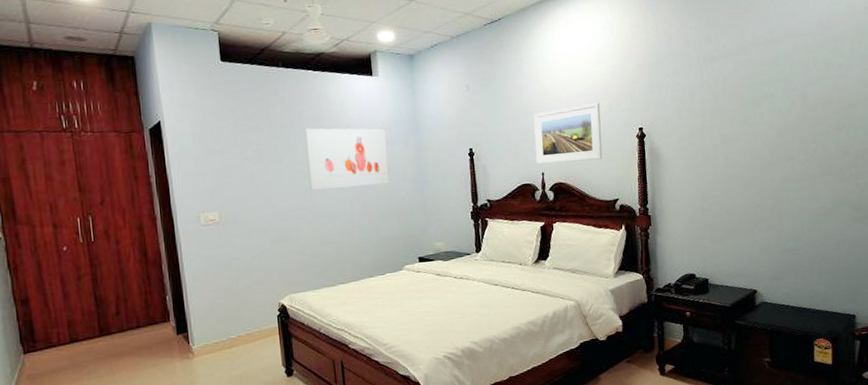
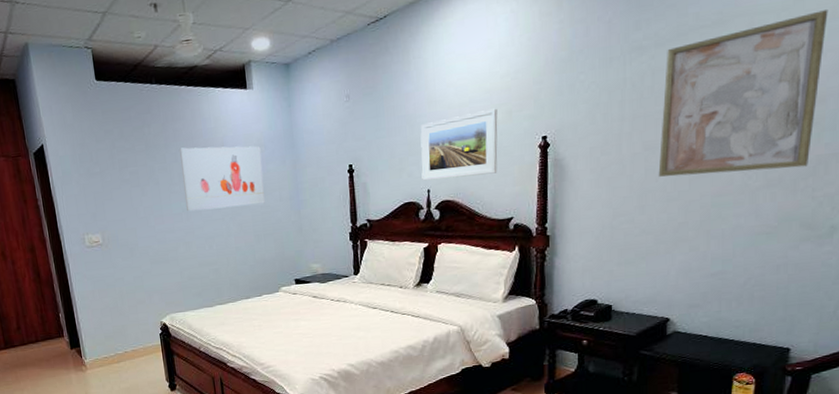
wall art: none [733,36,850,165] -> present [658,10,828,177]

